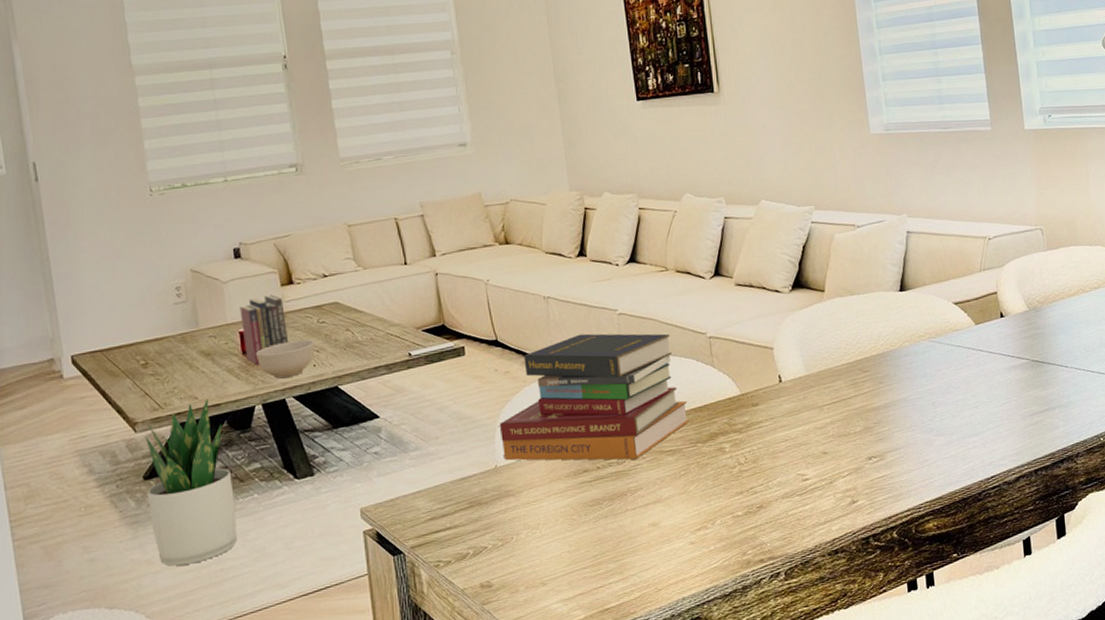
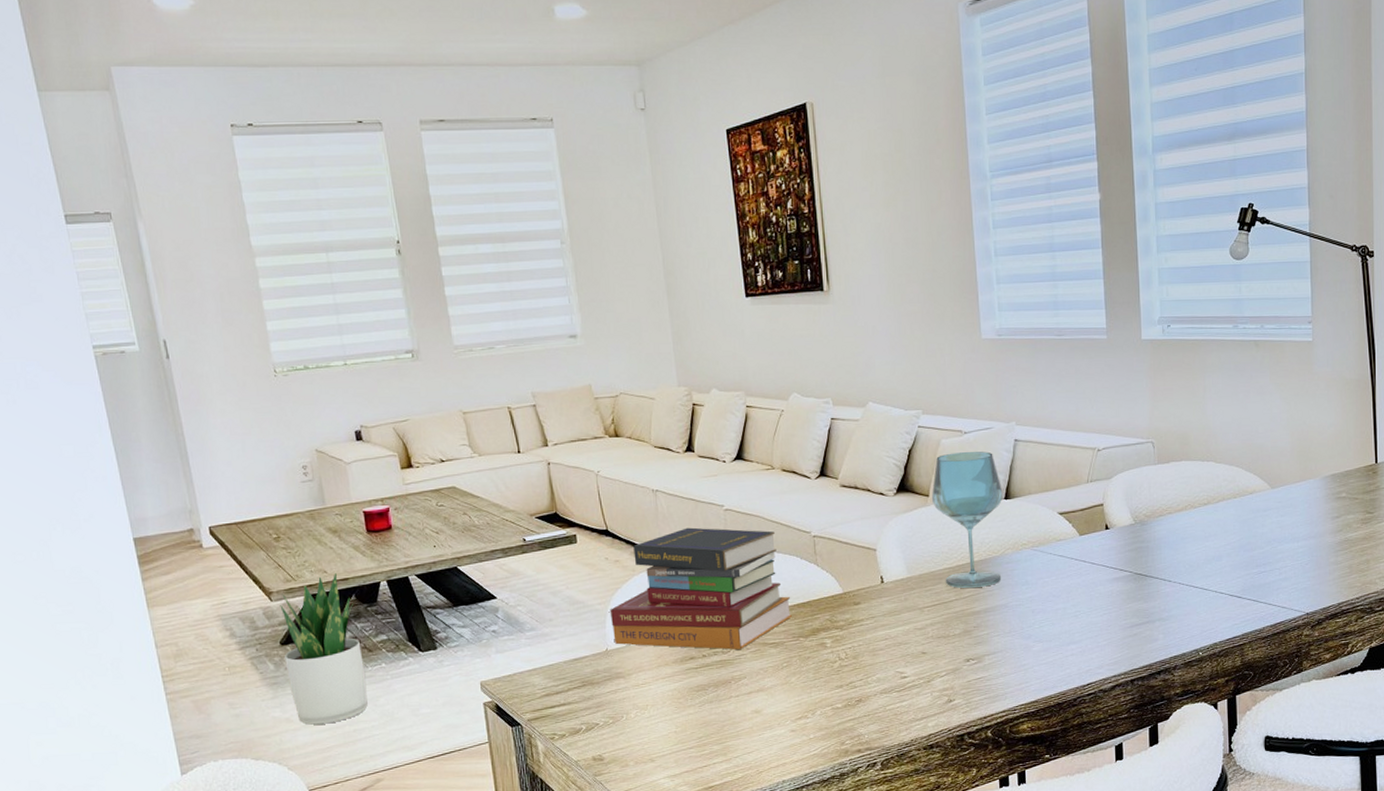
books: present [239,294,289,365] -> none [363,477,410,543]
bowl: present [255,340,315,379] -> none [379,522,435,557]
wine glass: none [826,244,900,384] -> present [931,451,1003,589]

